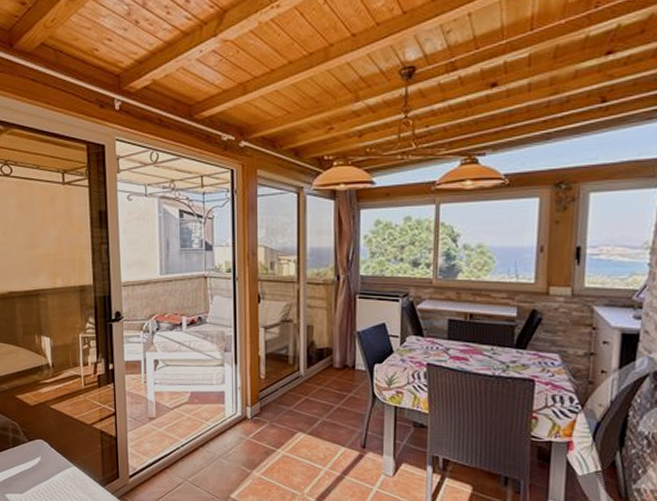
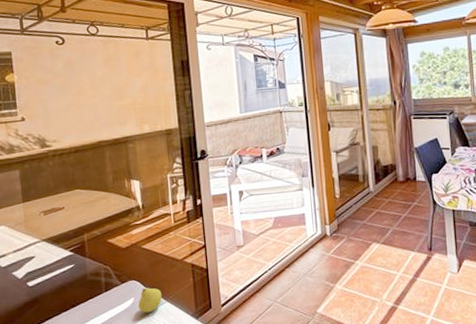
fruit: none [45,448,69,474] -> present [138,288,162,313]

